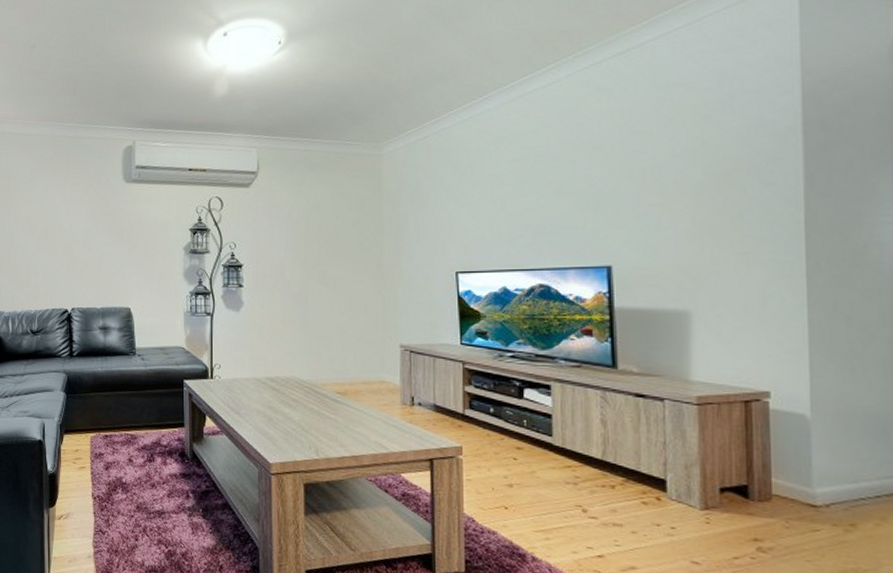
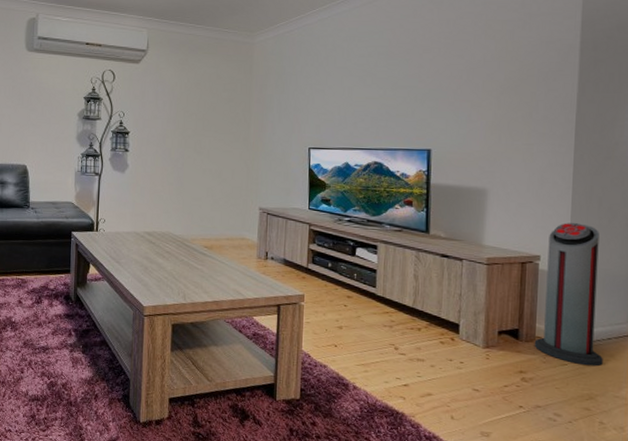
air purifier: none [770,349,871,533] -> present [534,223,603,367]

